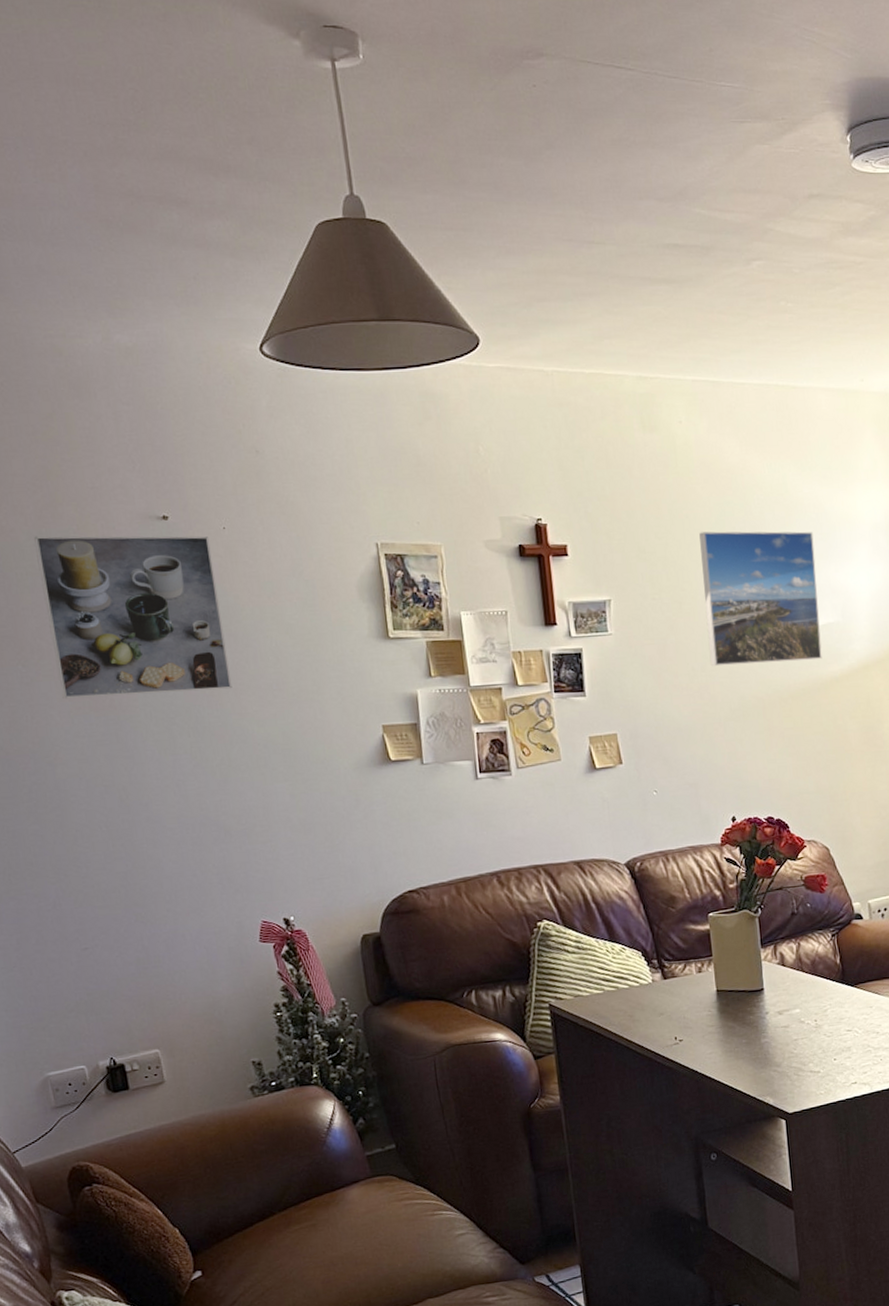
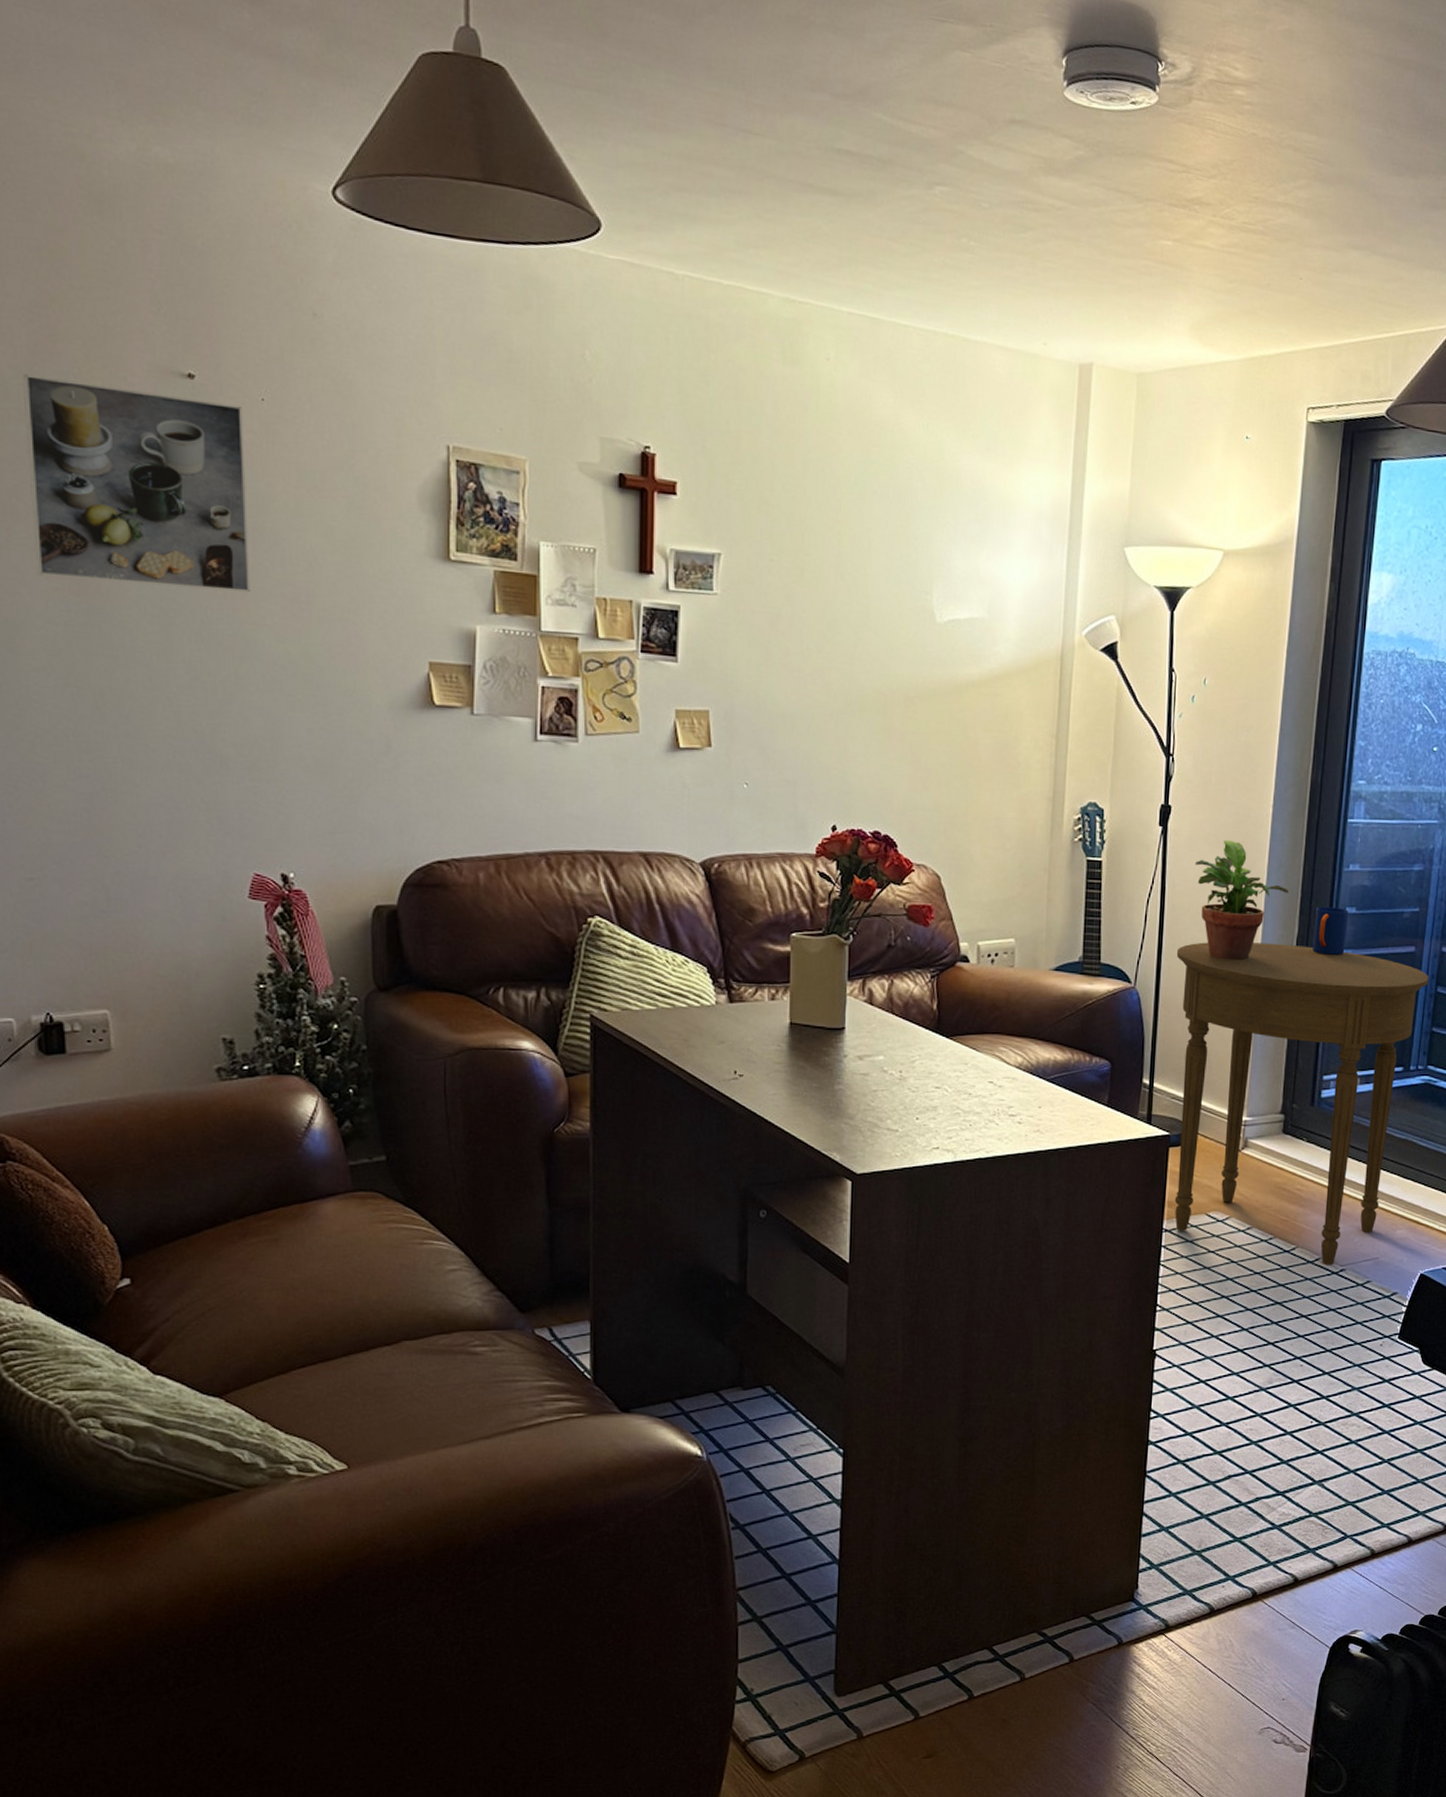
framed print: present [699,531,822,667] -> none [829,491,967,659]

